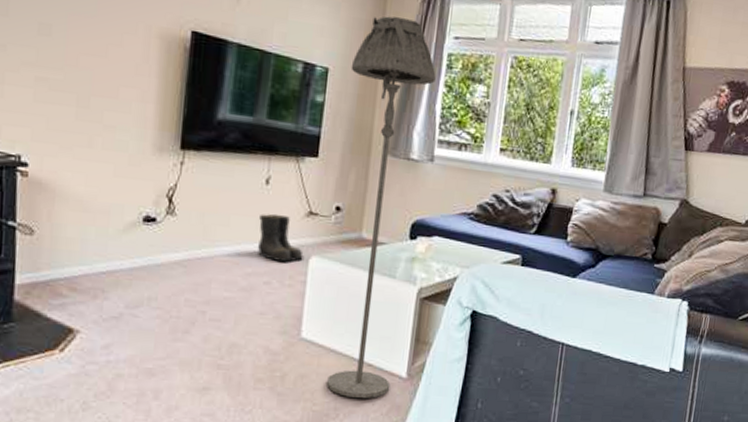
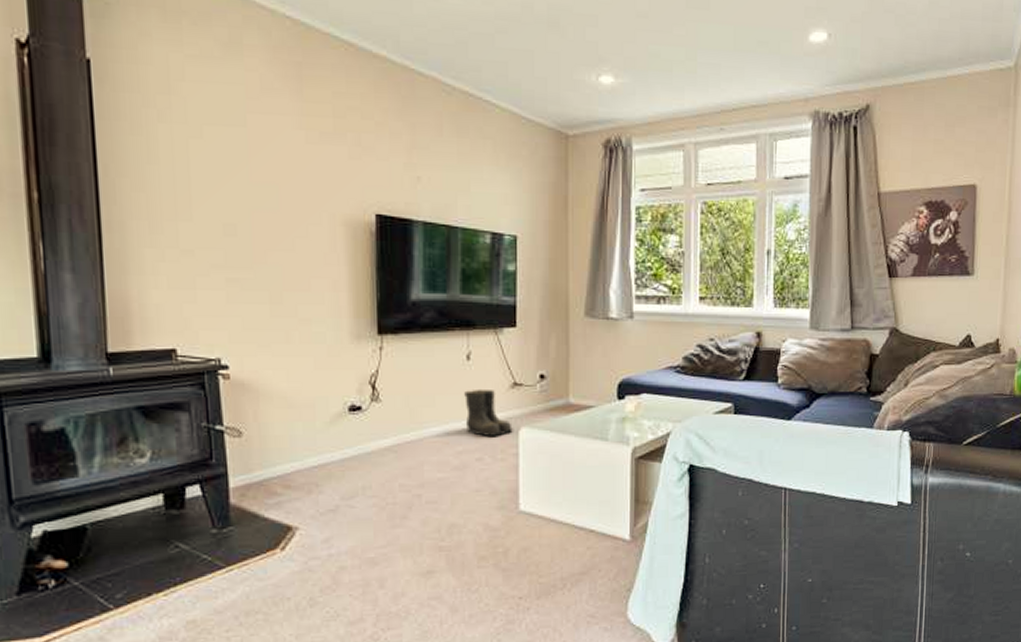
floor lamp: present [327,16,436,399] -> none [539,176,626,566]

